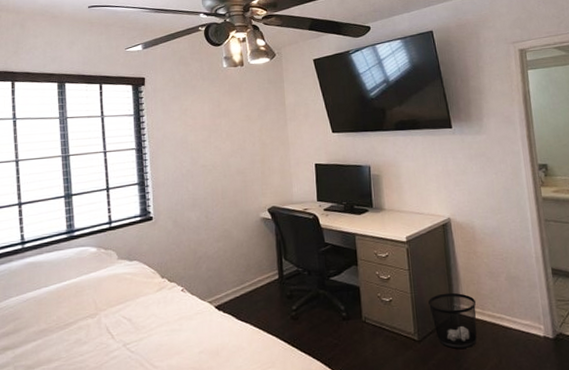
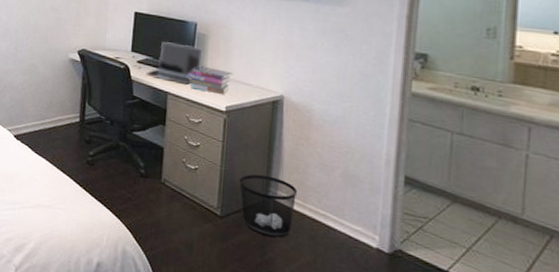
laptop: none [333,187,381,224] -> present [145,42,203,85]
books: none [369,203,408,228] -> present [187,65,234,95]

